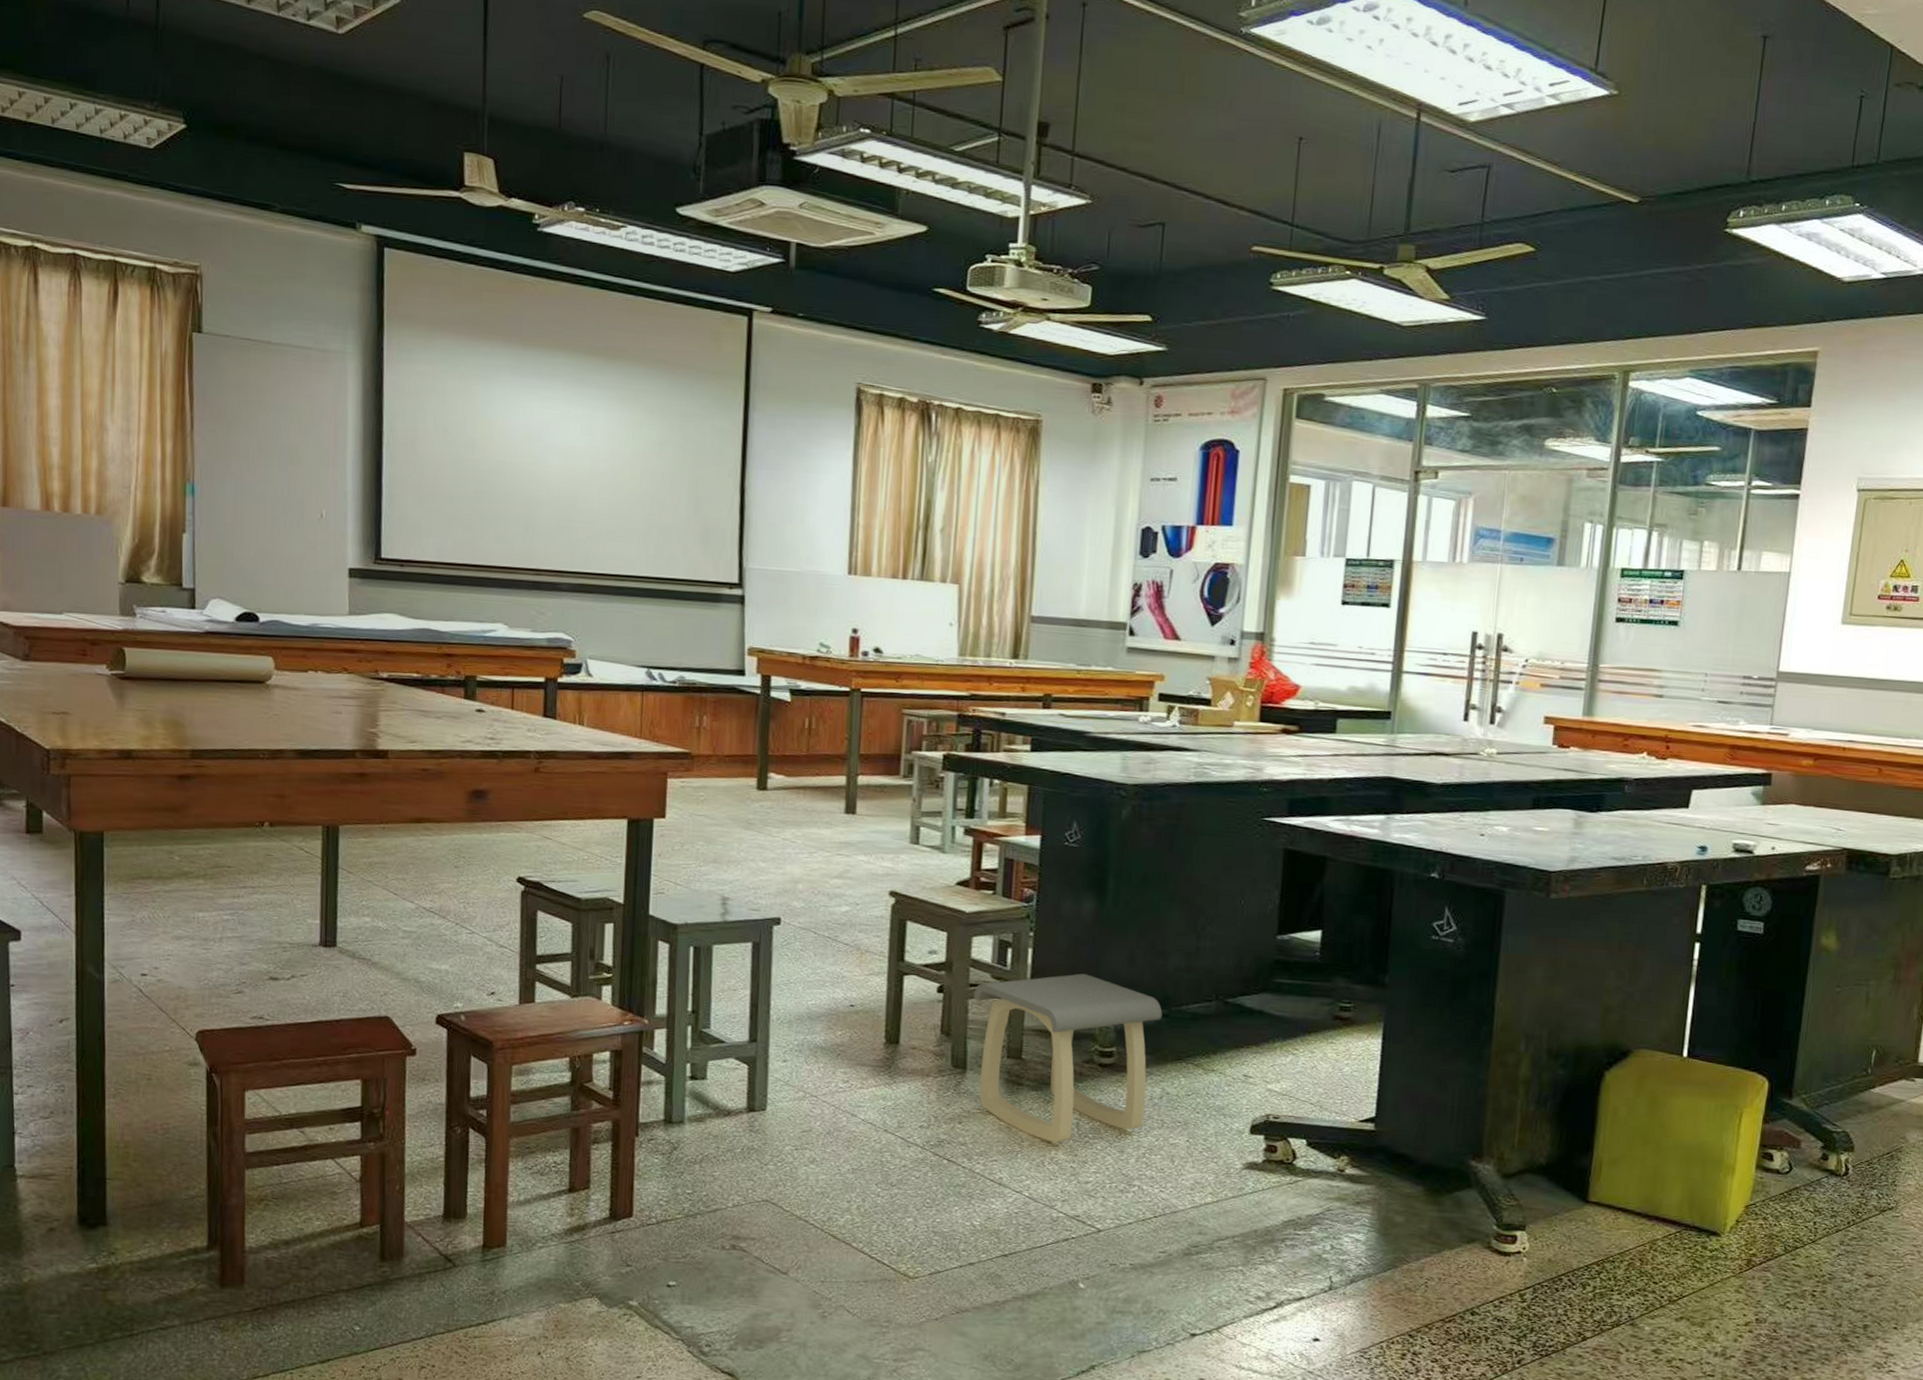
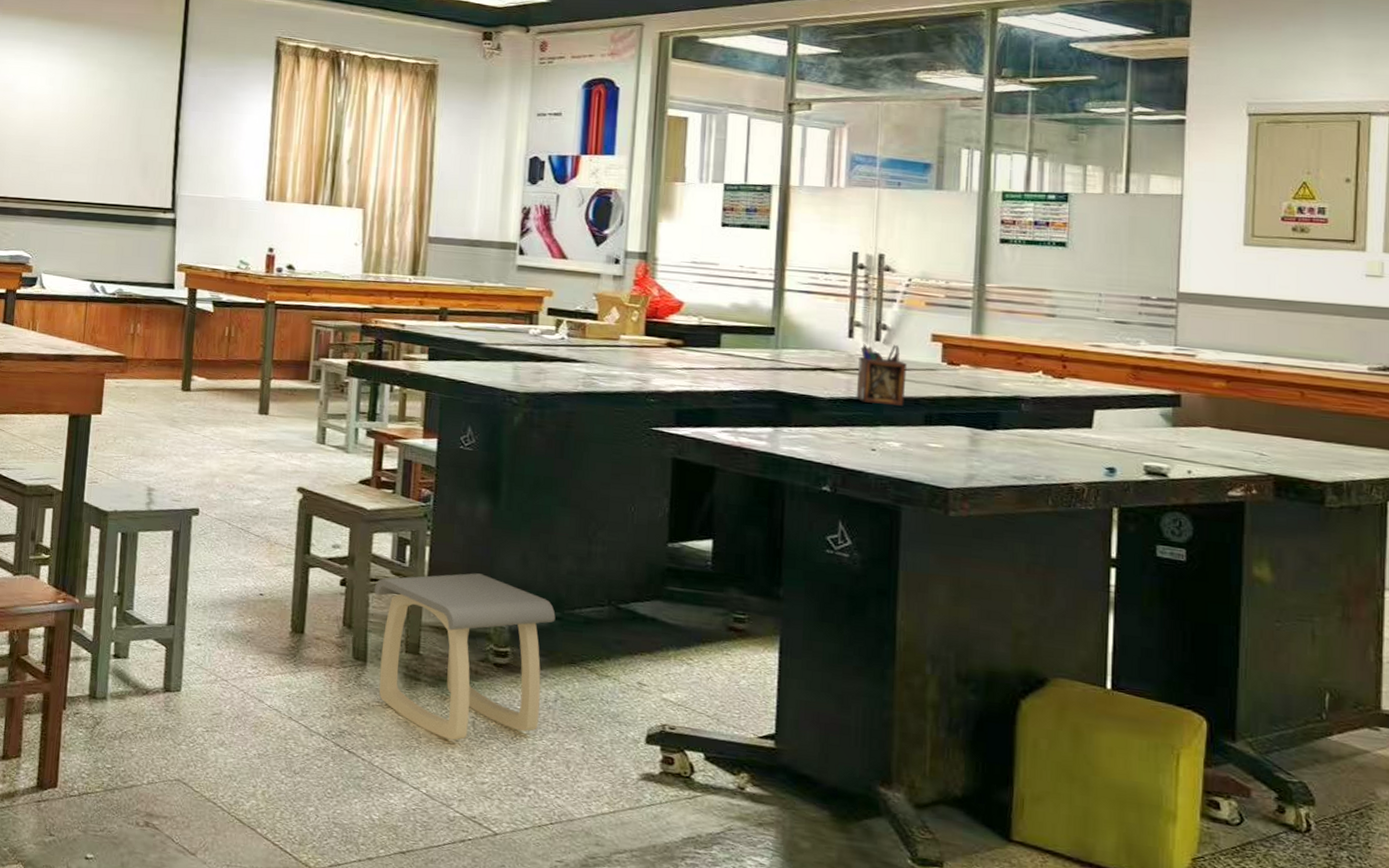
desk organizer: none [1468,726,1519,791] -> present [856,343,907,407]

